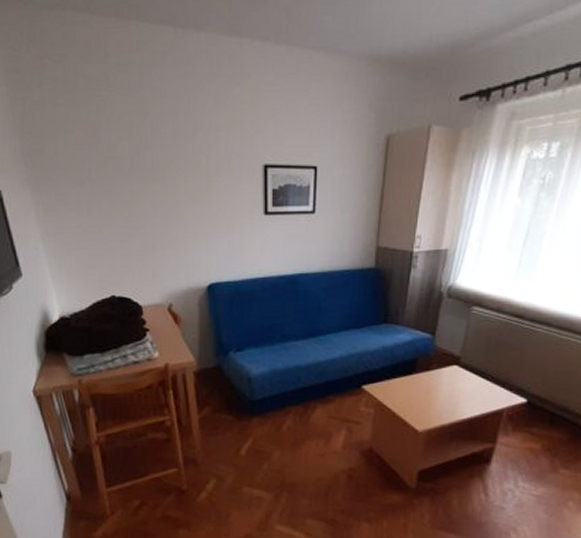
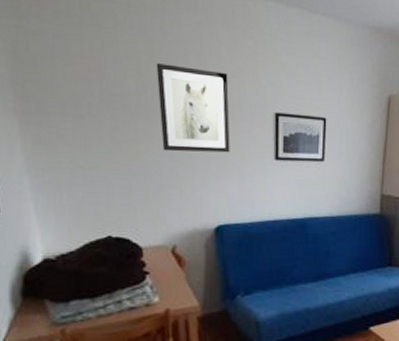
wall art: none [146,122,219,212] -> present [156,63,230,153]

